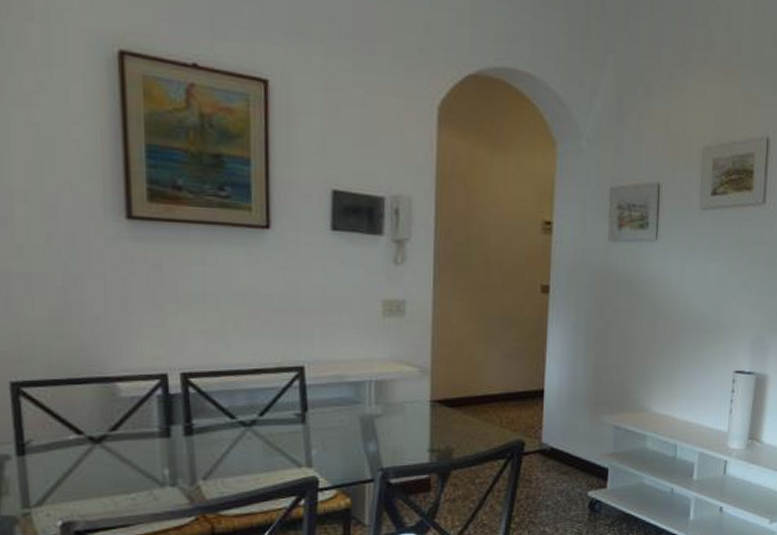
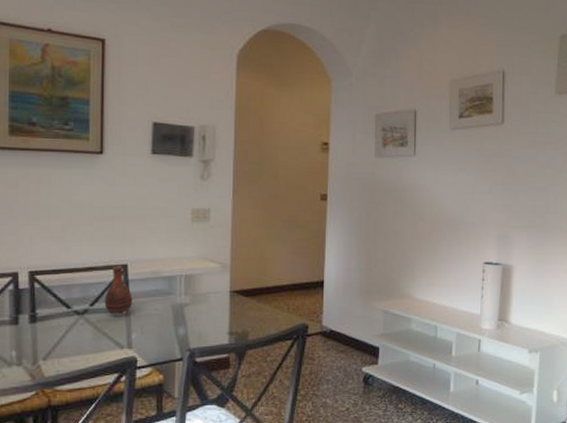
vase: none [276,366,312,427] -> present [104,265,133,315]

